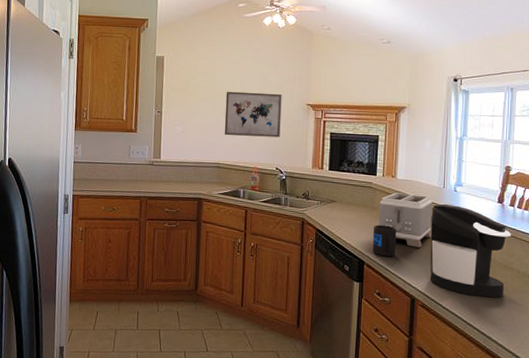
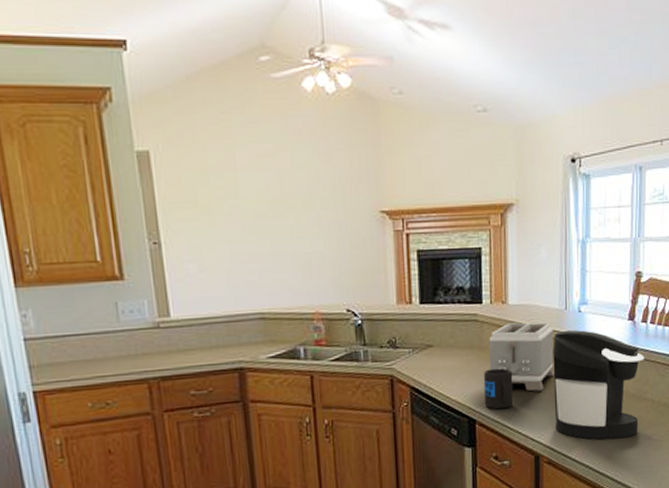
wall art: present [224,91,282,138] -> none [258,198,348,270]

